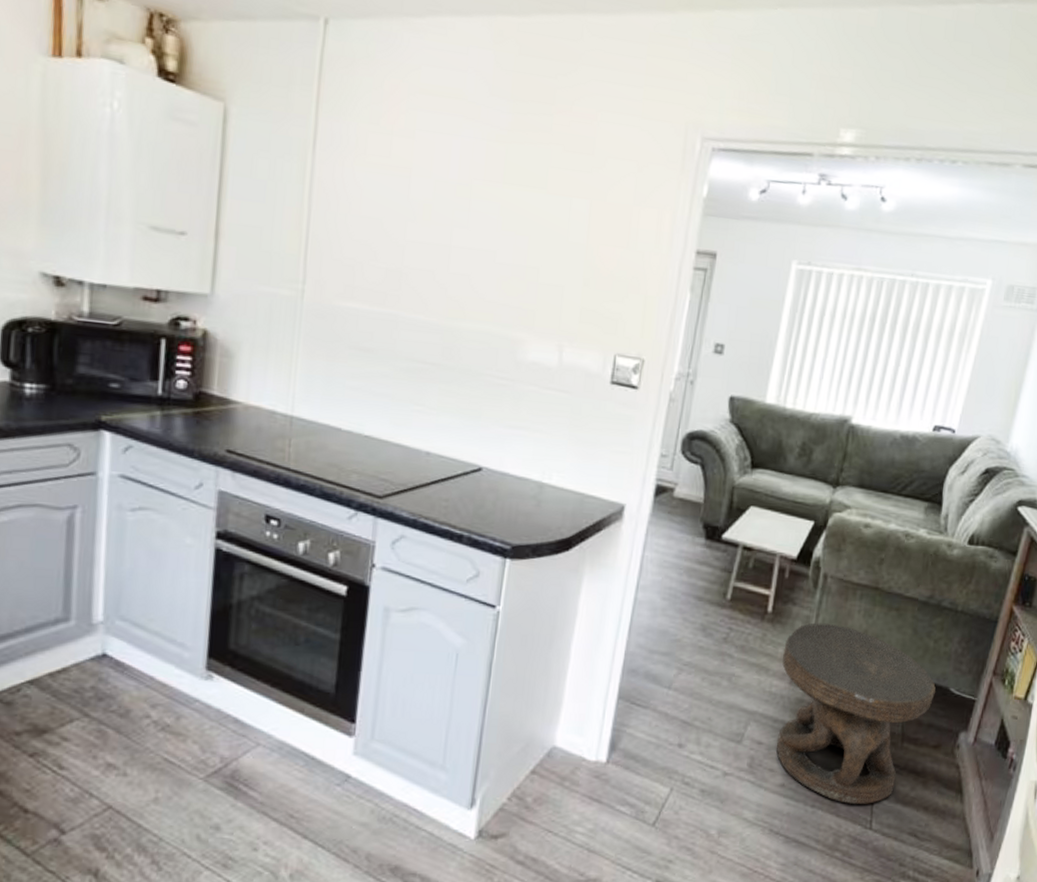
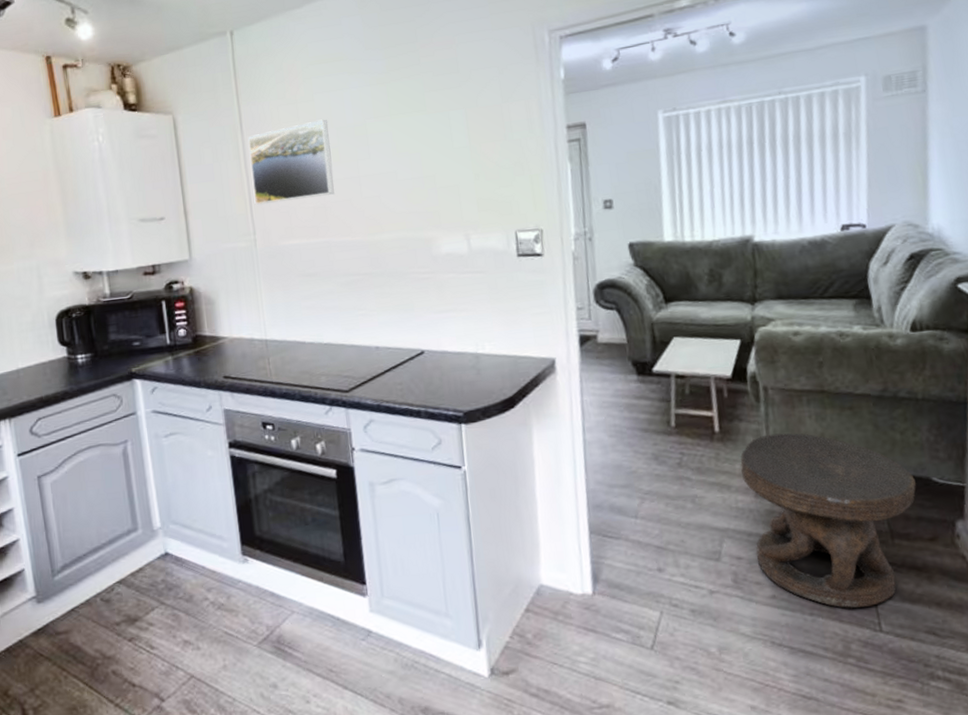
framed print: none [312,159,425,259] -> present [247,119,334,205]

